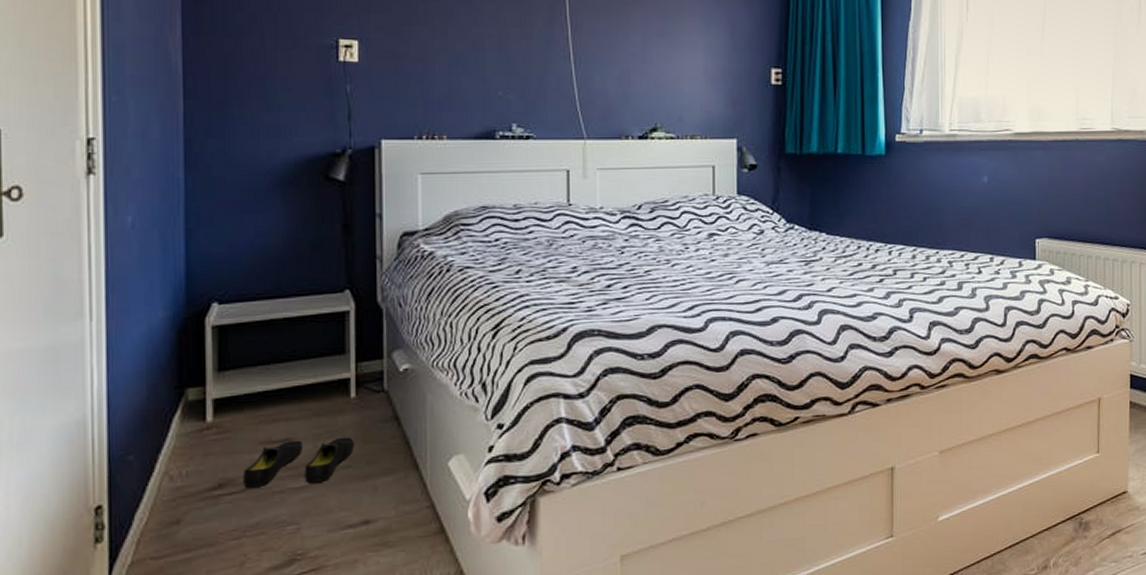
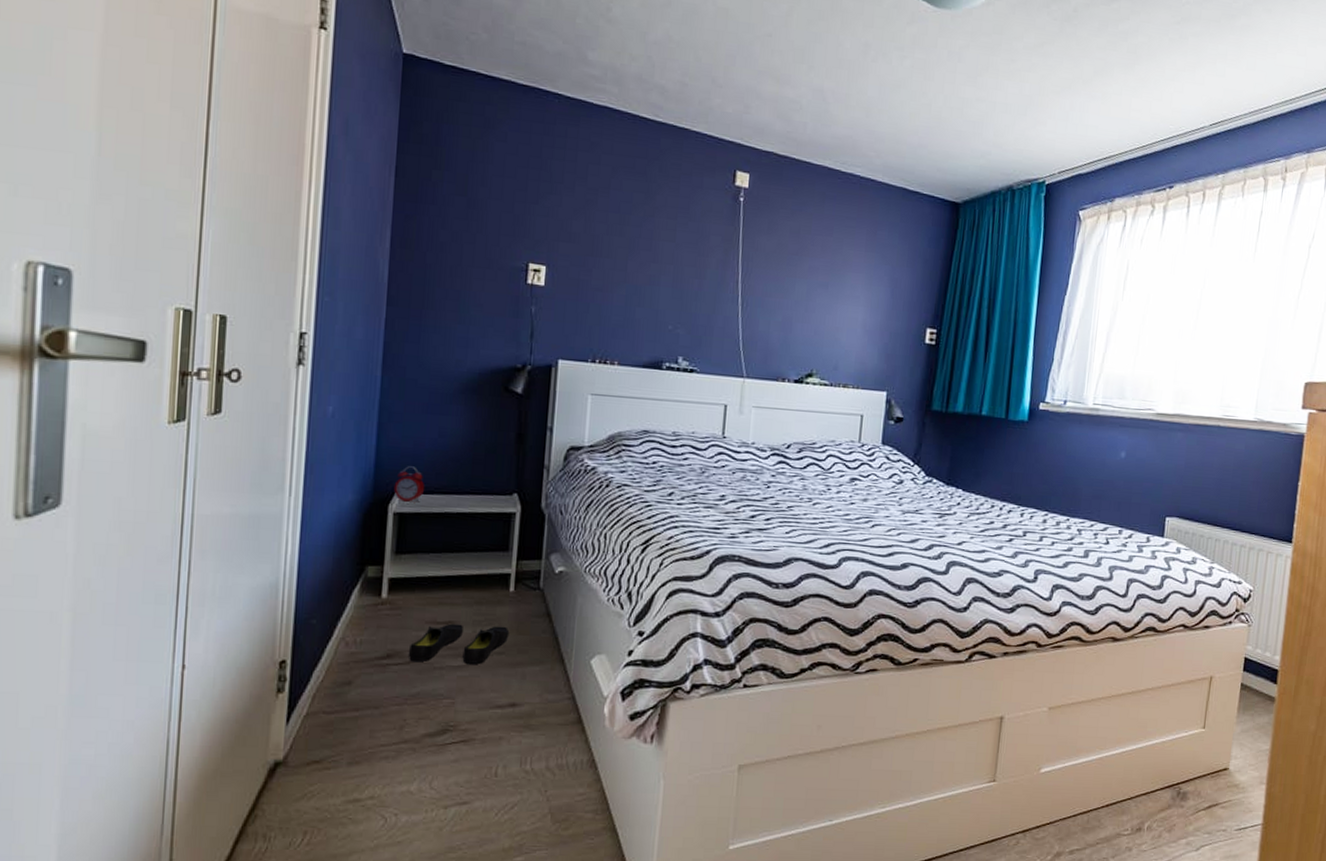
alarm clock: none [209,273,245,314] -> present [393,466,425,504]

